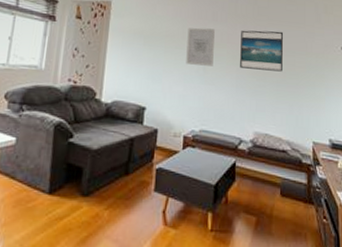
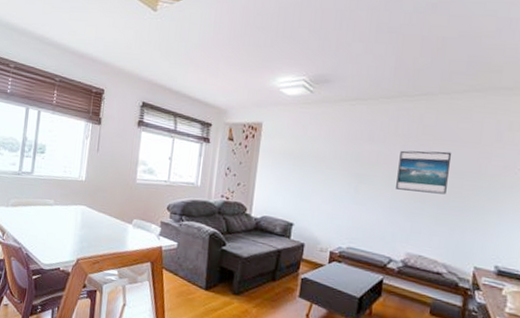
wall art: present [186,27,215,66] -> none [336,148,370,187]

